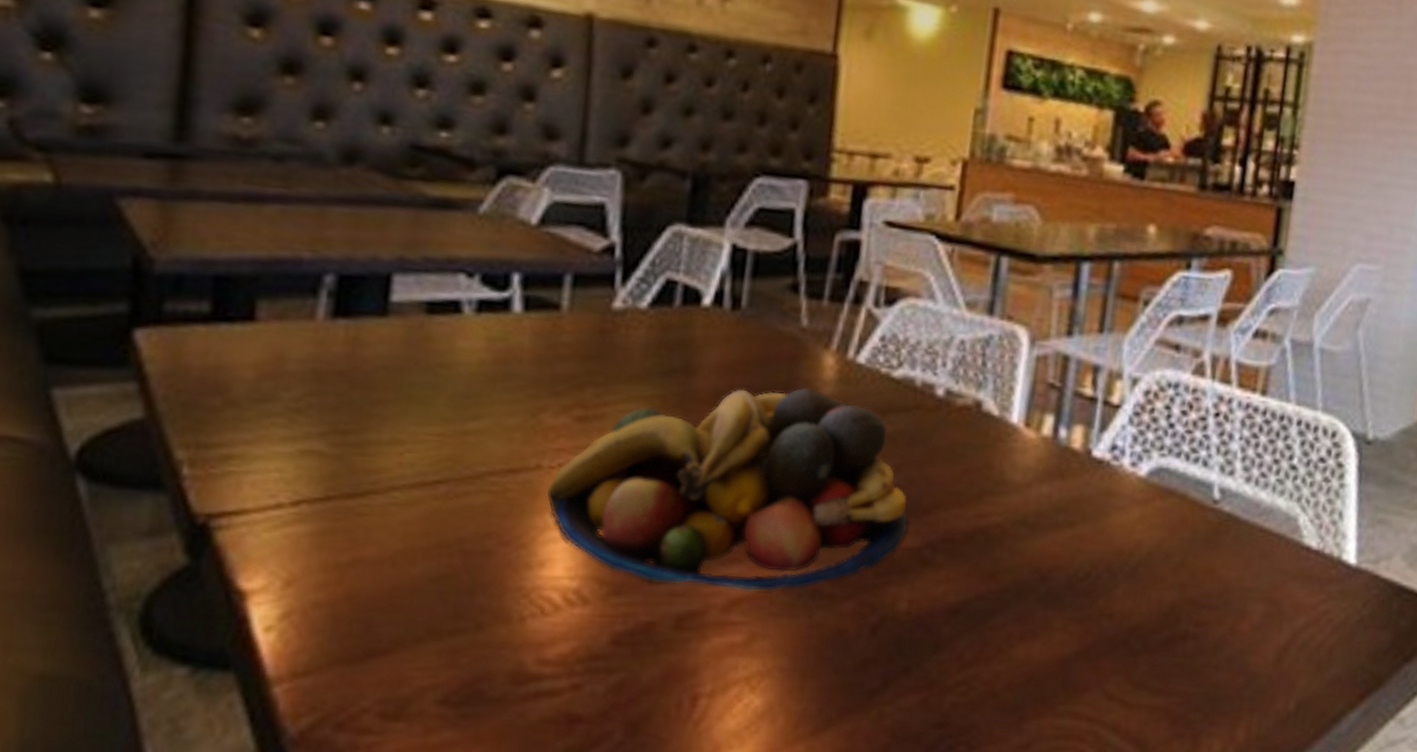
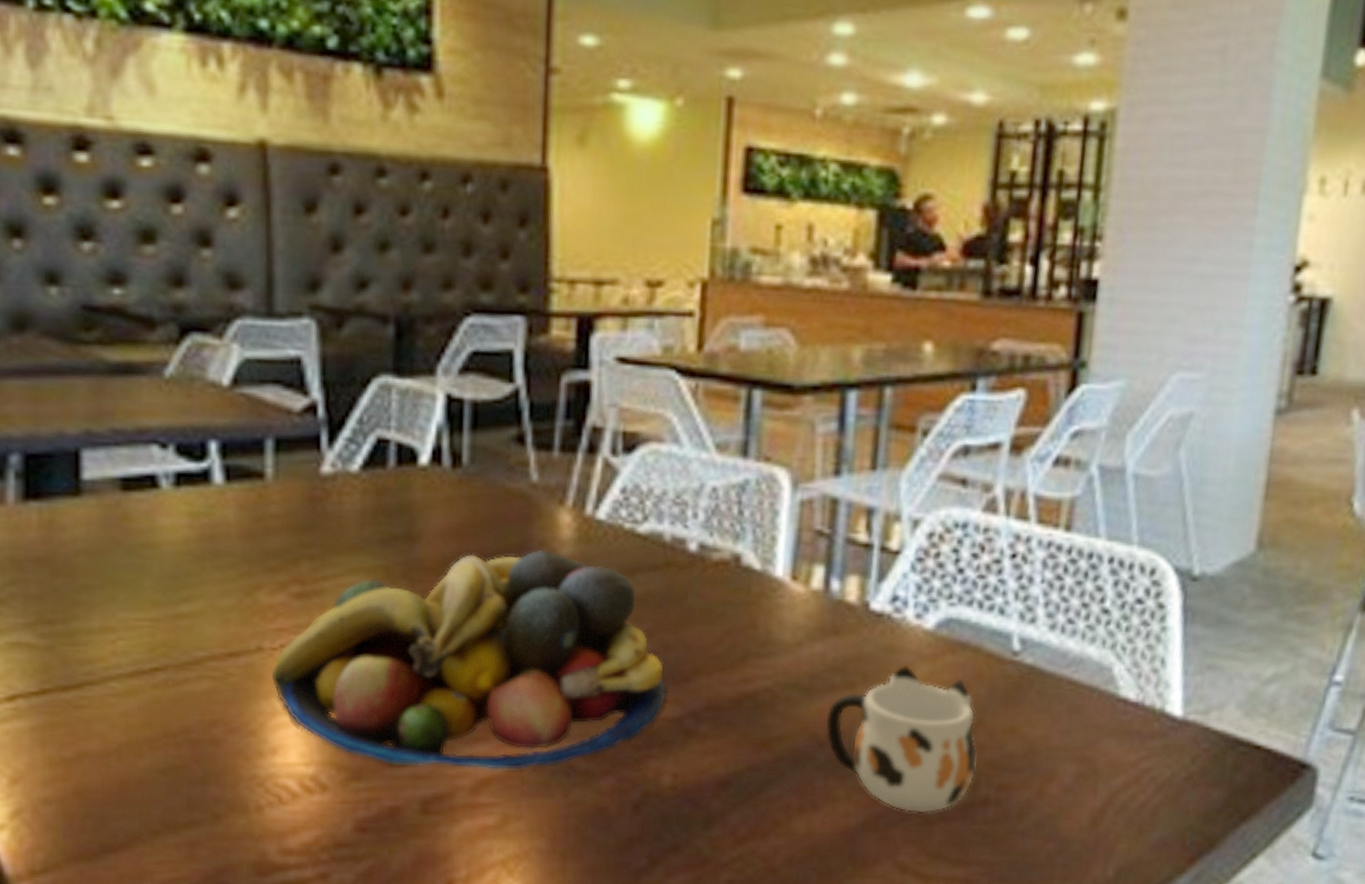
mug: none [1047,508,1180,646] -> present [825,665,978,813]

